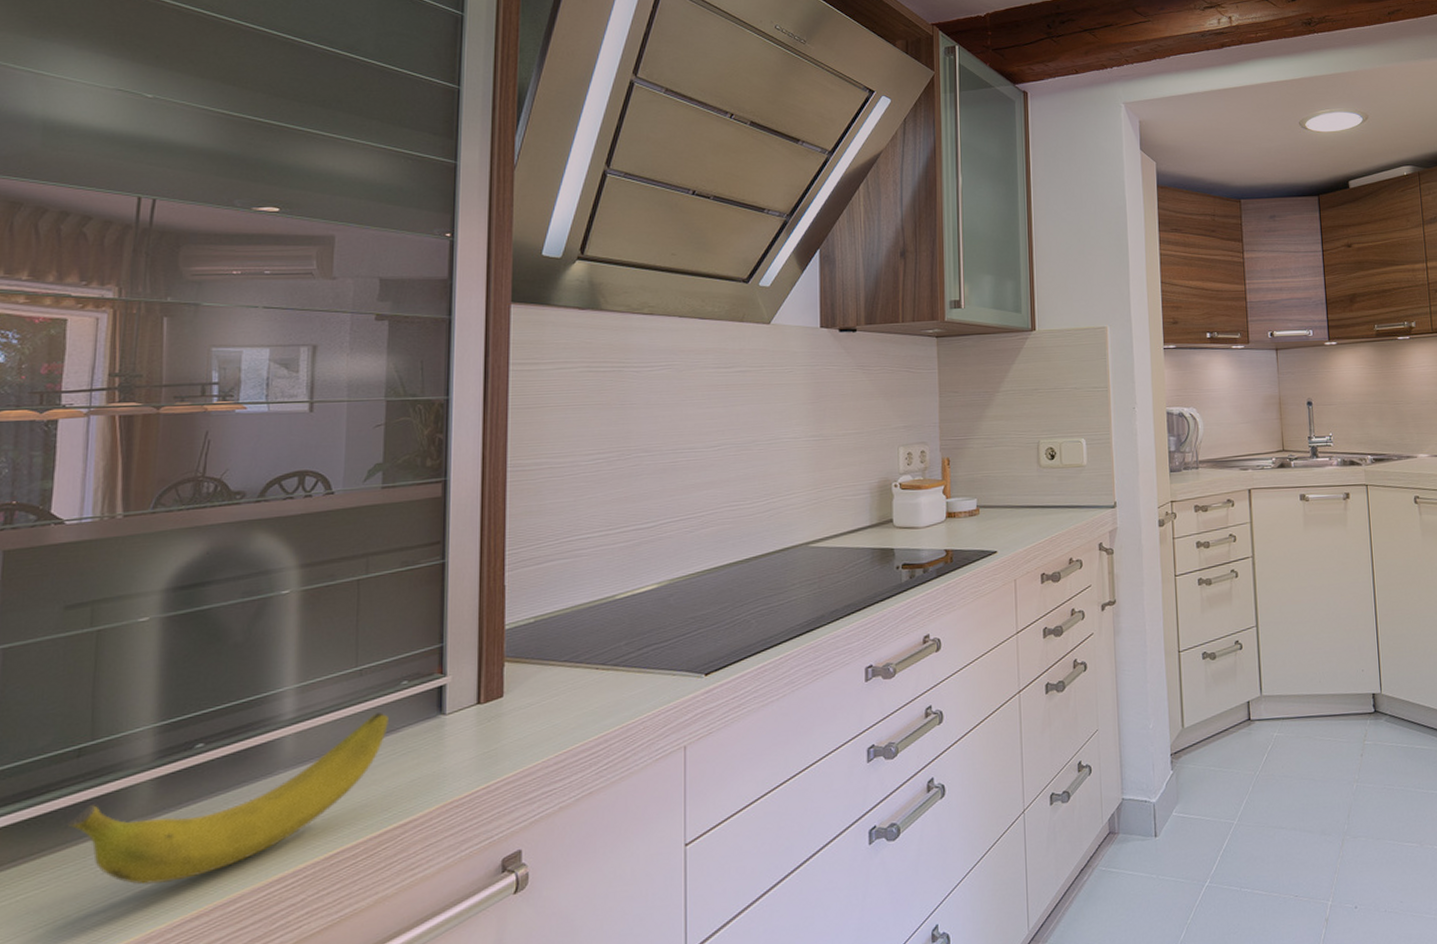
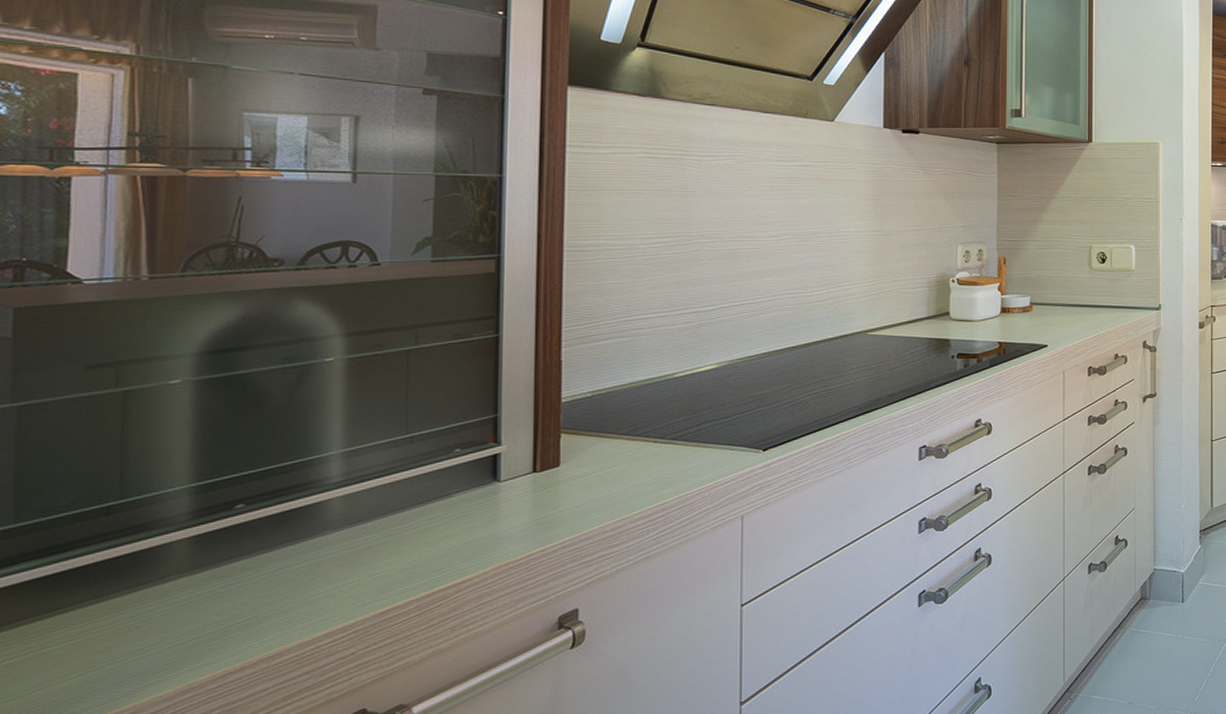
banana: present [67,713,389,885] -> none [97,478,441,638]

